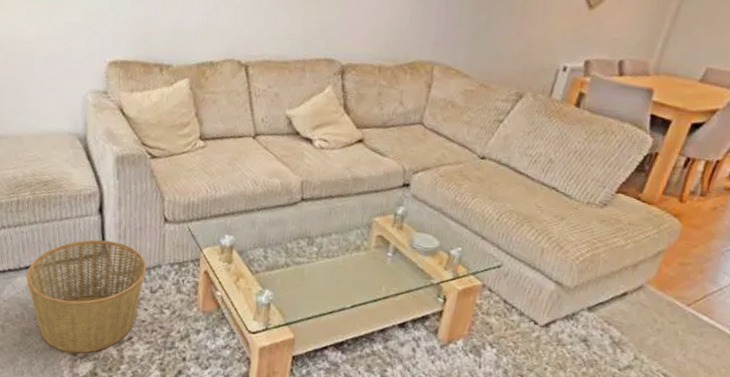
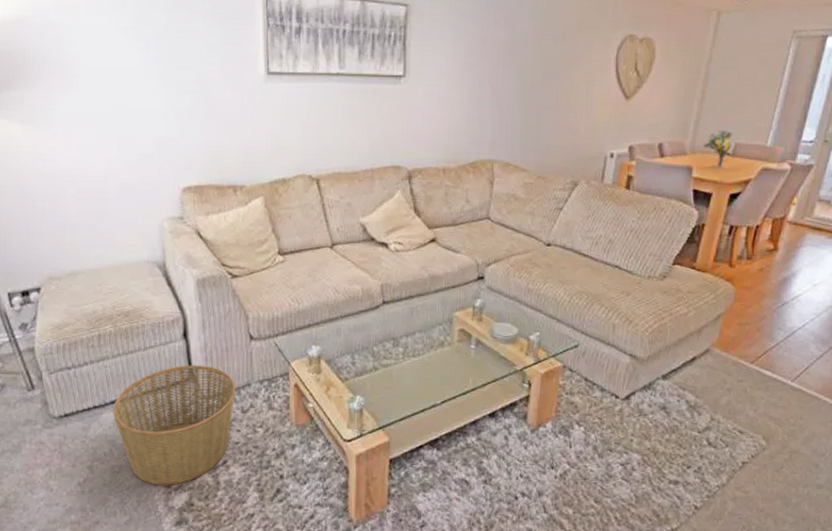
bouquet: none [669,51,705,95] -> present [703,130,732,168]

